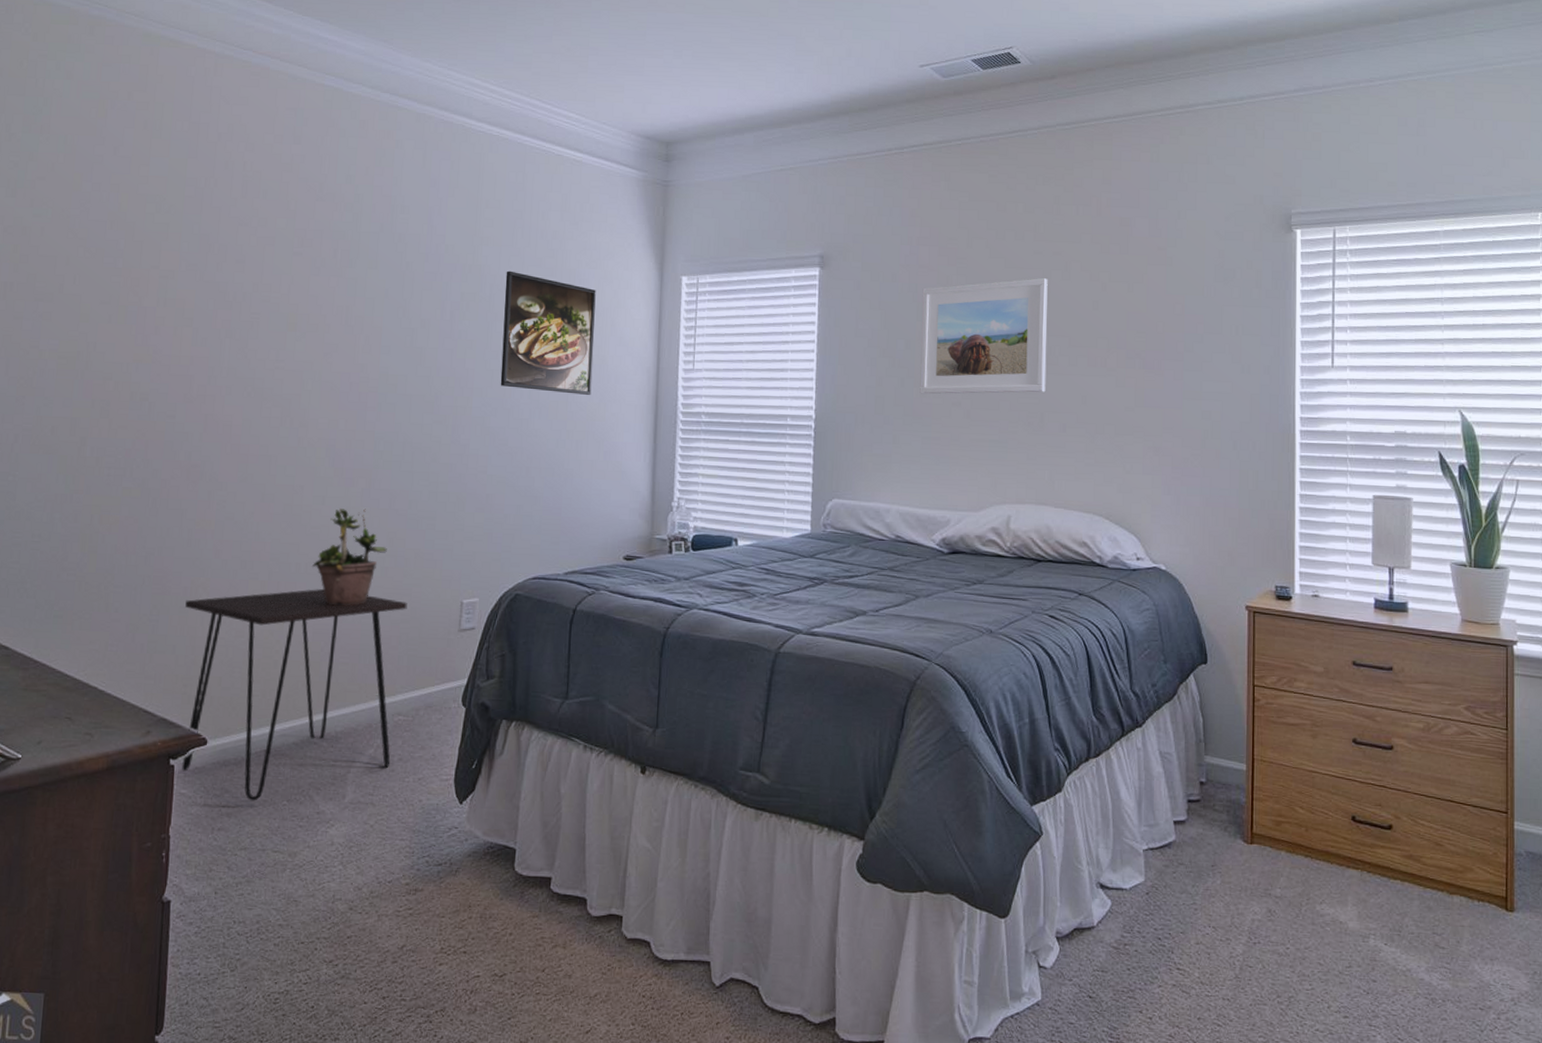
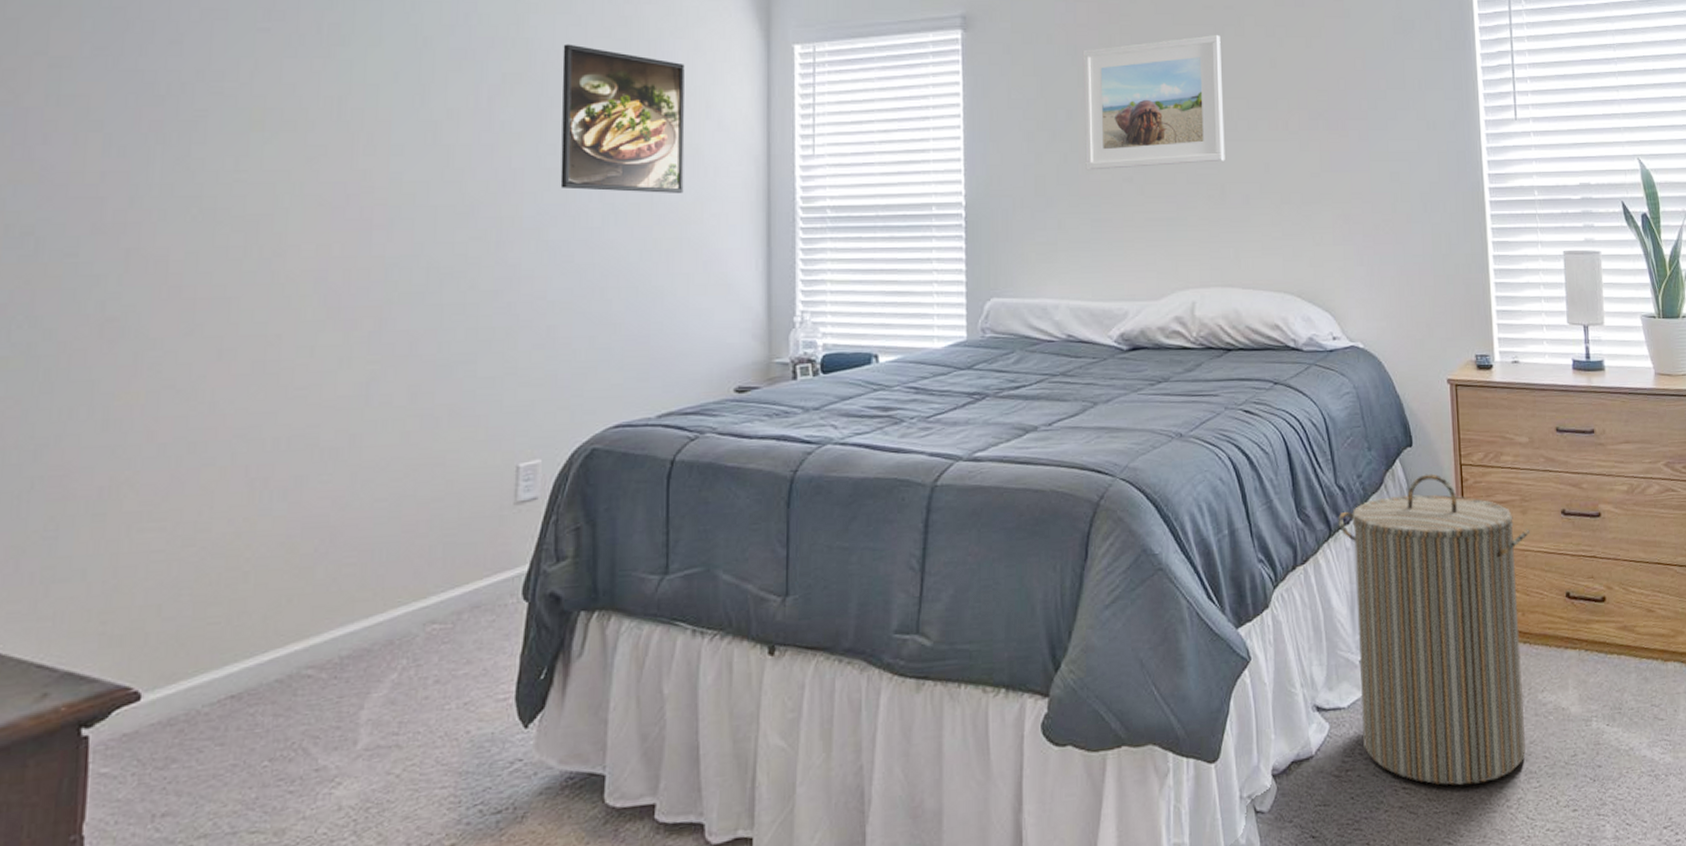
desk: present [182,588,407,801] -> none [101,467,440,769]
potted plant: present [311,509,387,605] -> none [296,357,408,488]
laundry hamper: none [1131,690,1319,977] -> present [1338,473,1530,785]

